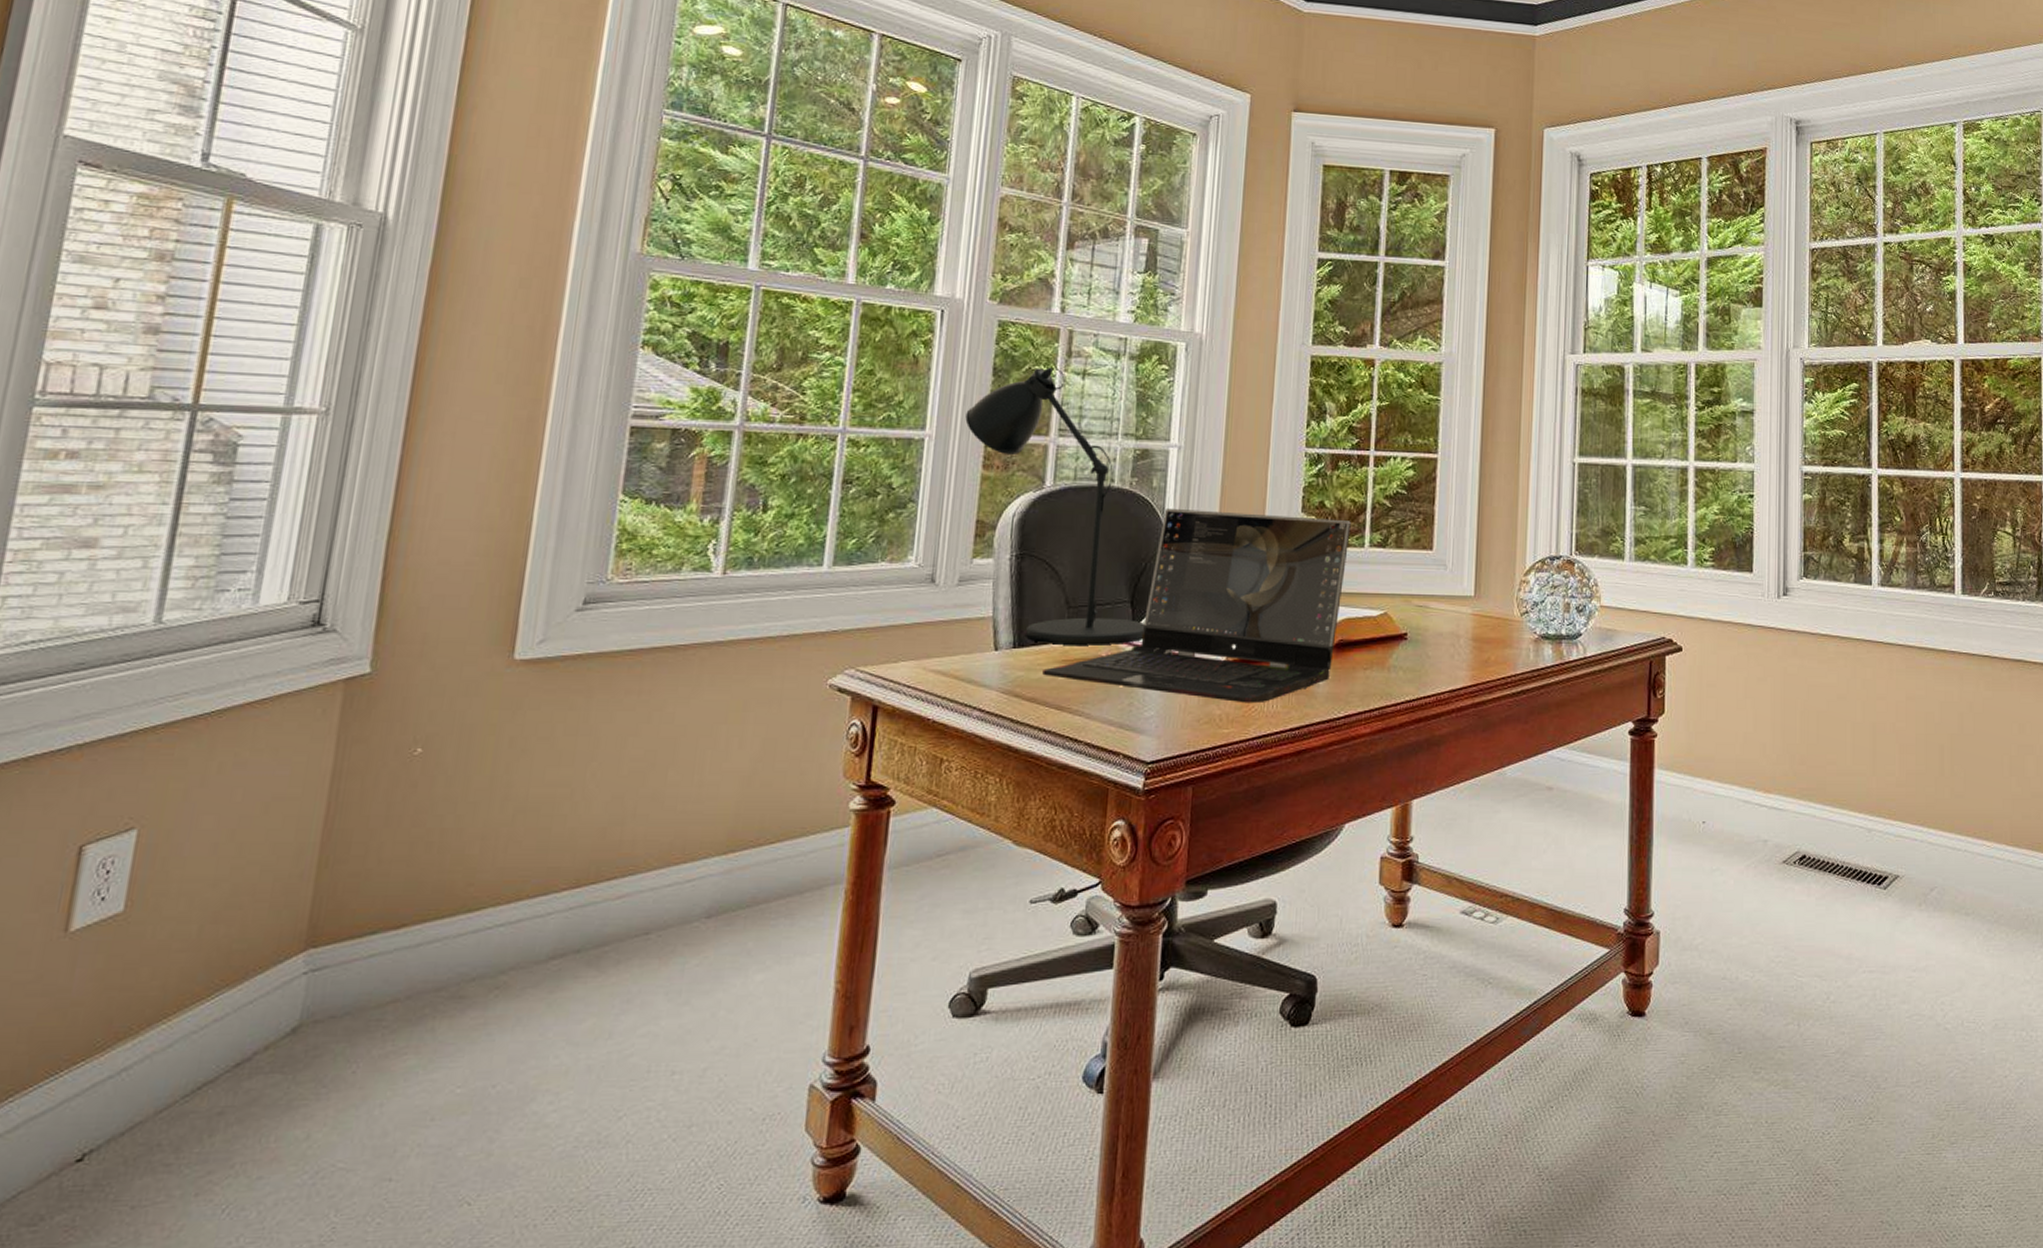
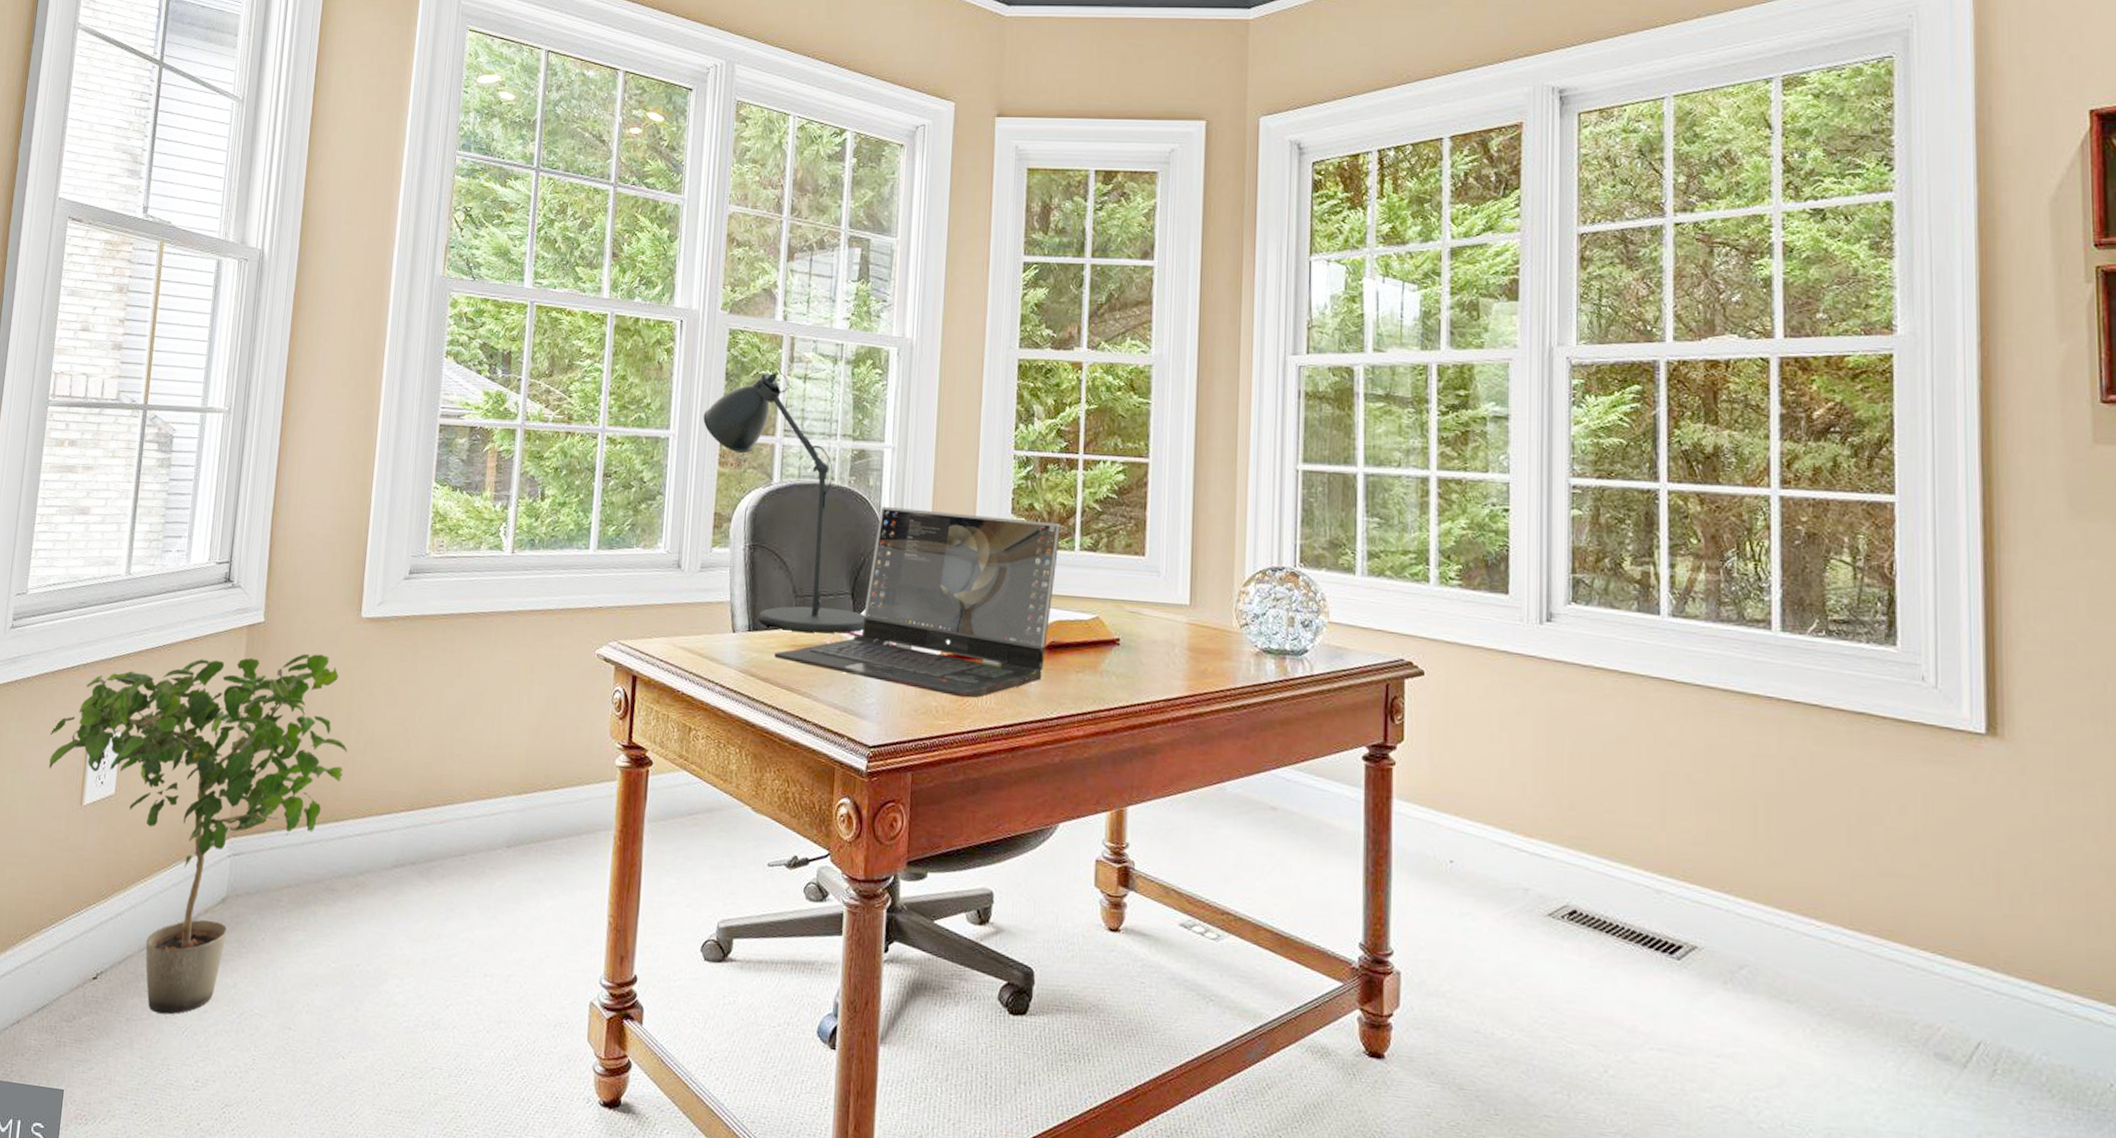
potted plant: none [13,708,489,1192] -> present [49,654,348,1015]

